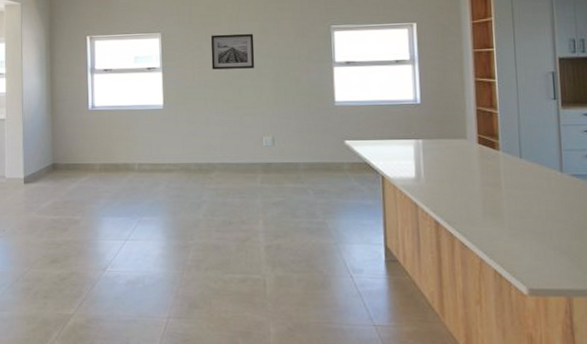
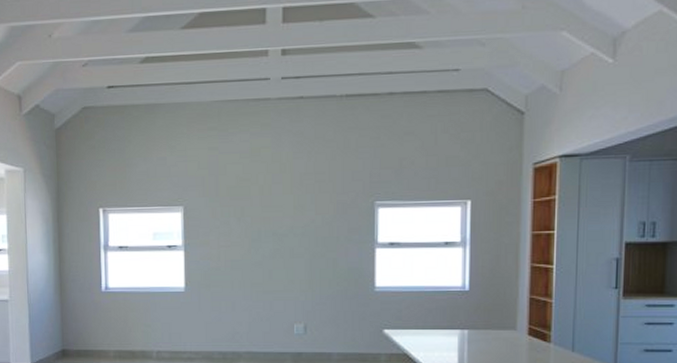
wall art: present [210,33,255,70] -> none [239,208,288,249]

